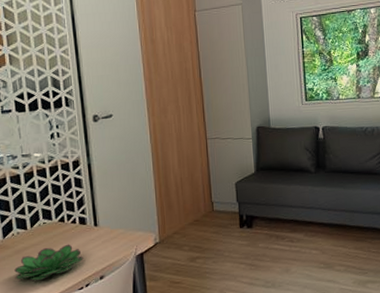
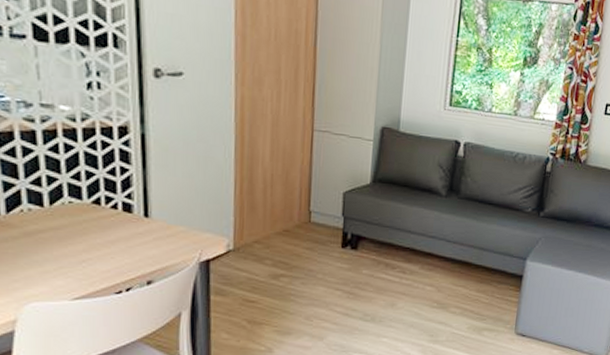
succulent plant: present [14,244,83,281] -> none [22,234,125,276]

